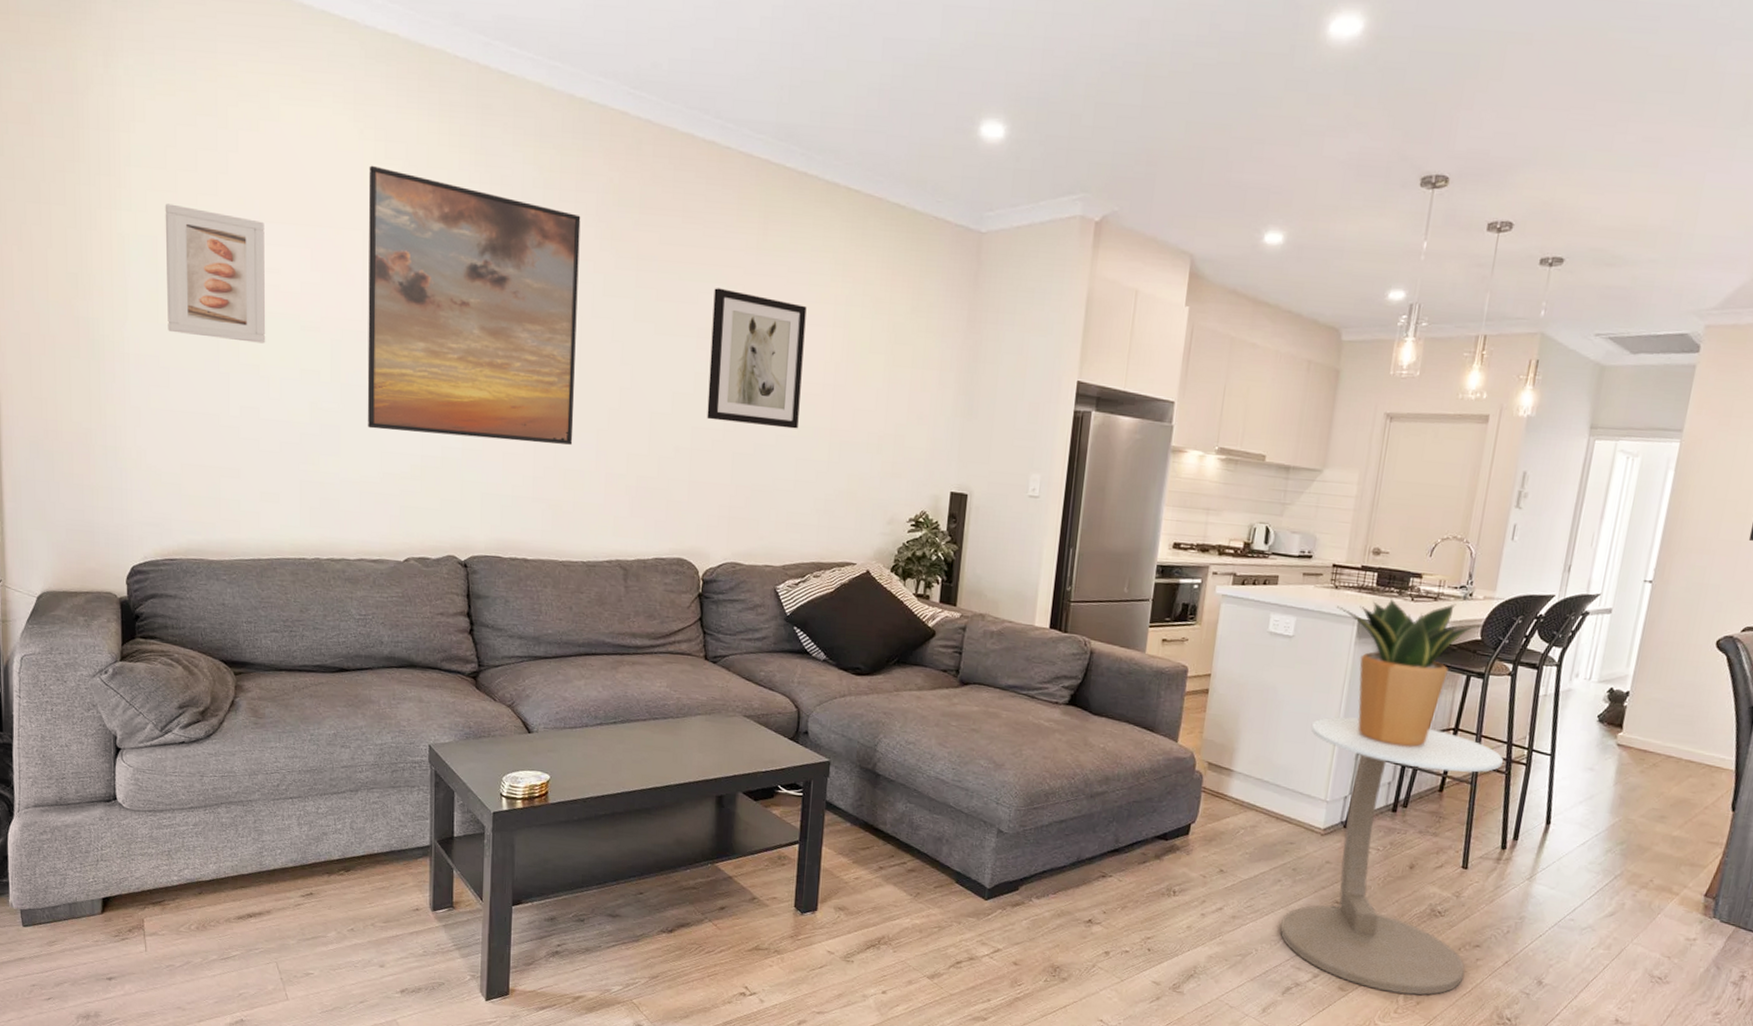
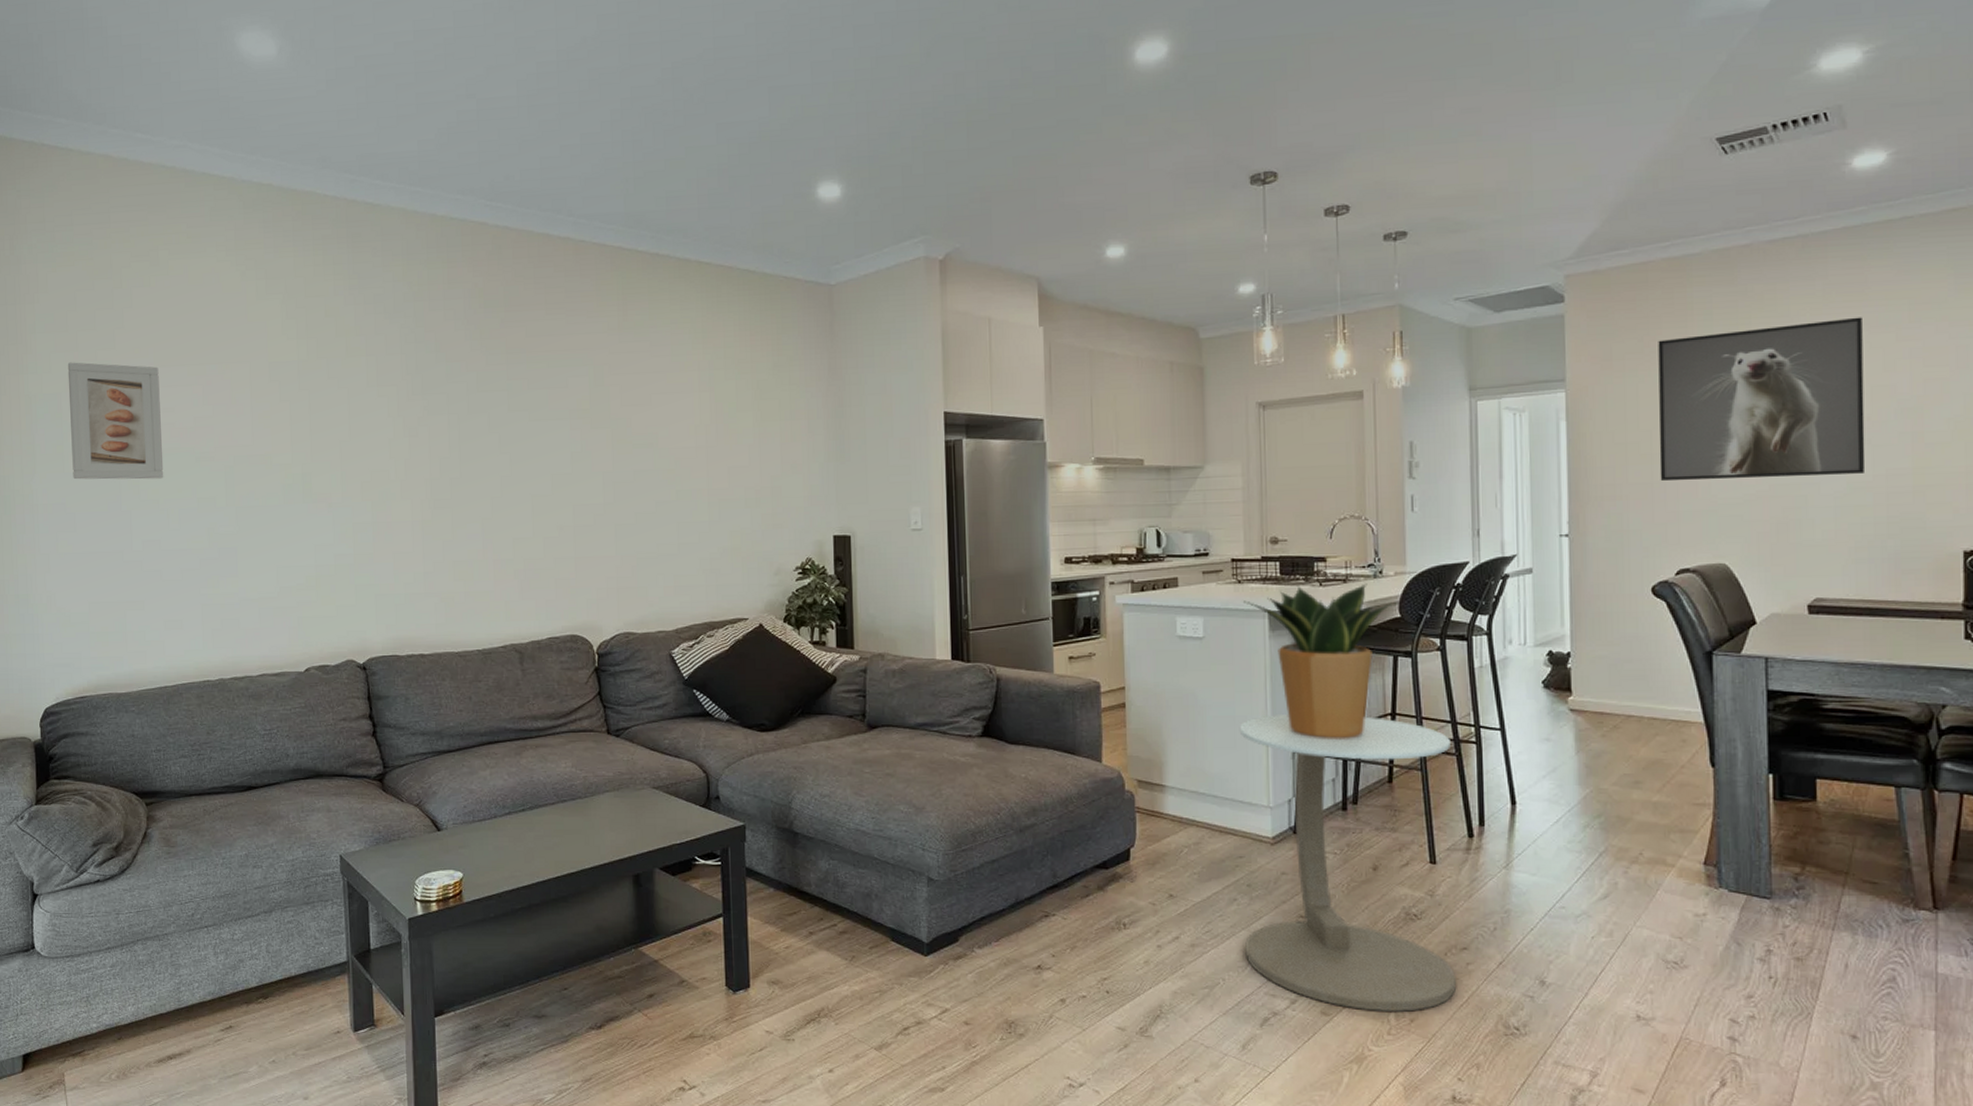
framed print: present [367,165,581,445] -> none [252,302,460,546]
wall art: present [707,288,807,429] -> none [582,370,676,496]

